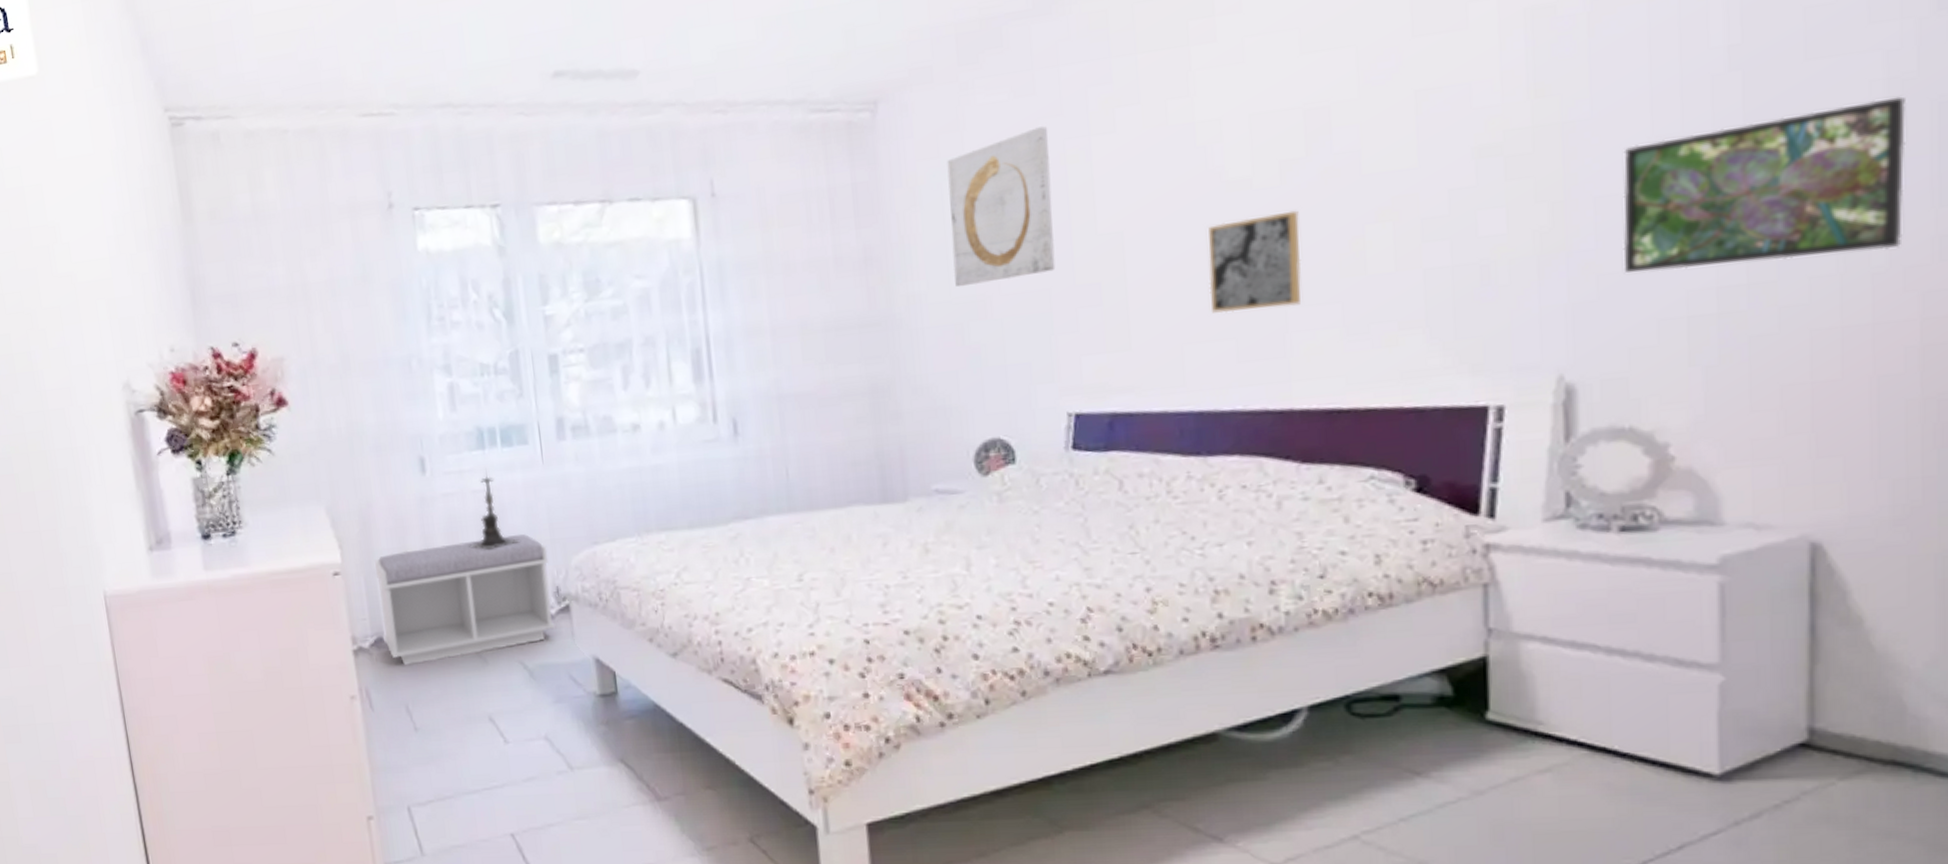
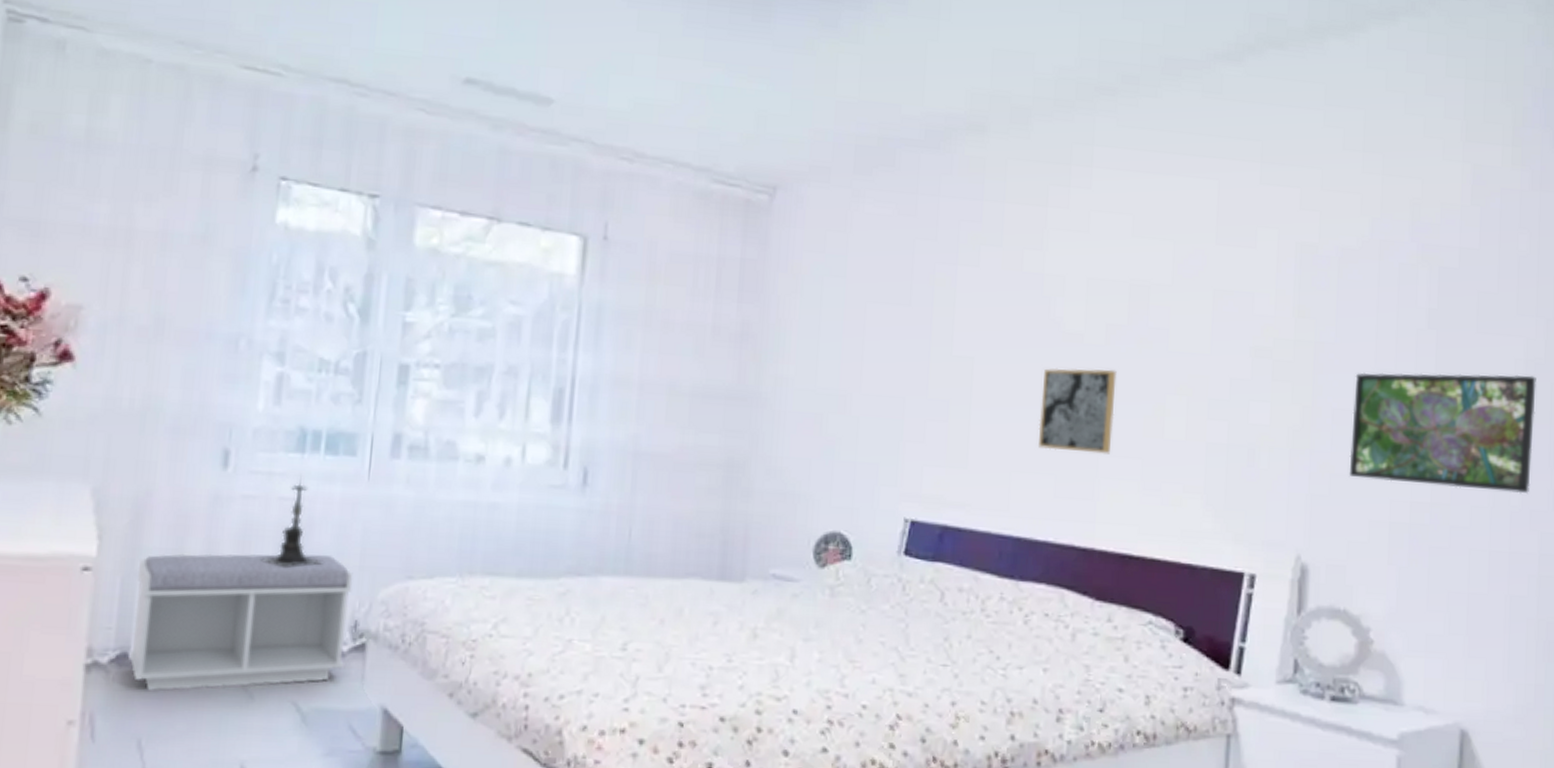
wall art: present [947,126,1056,287] -> none [821,246,923,381]

